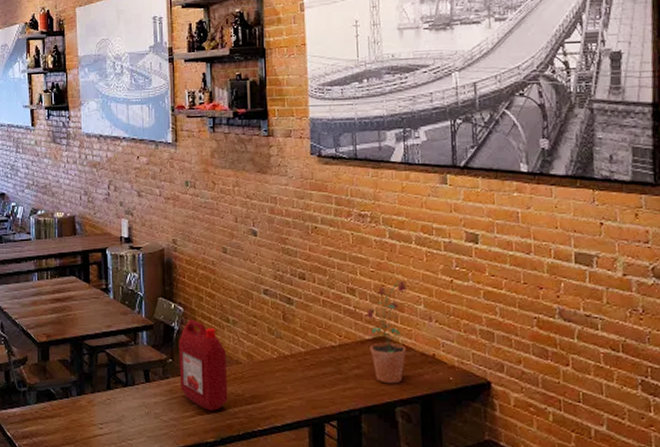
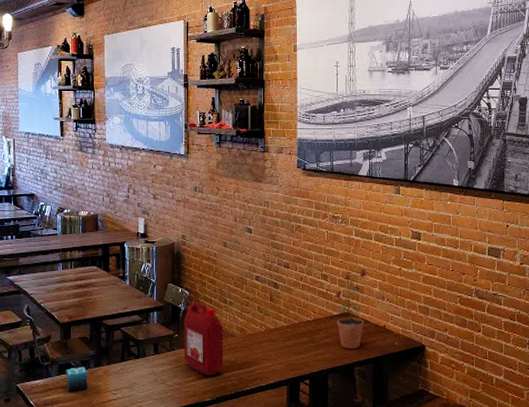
candle: none [44,394,70,424] -> present [65,366,88,392]

